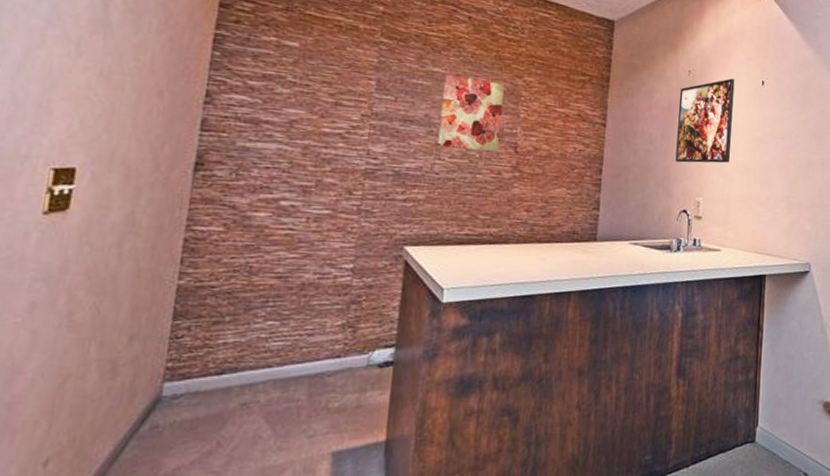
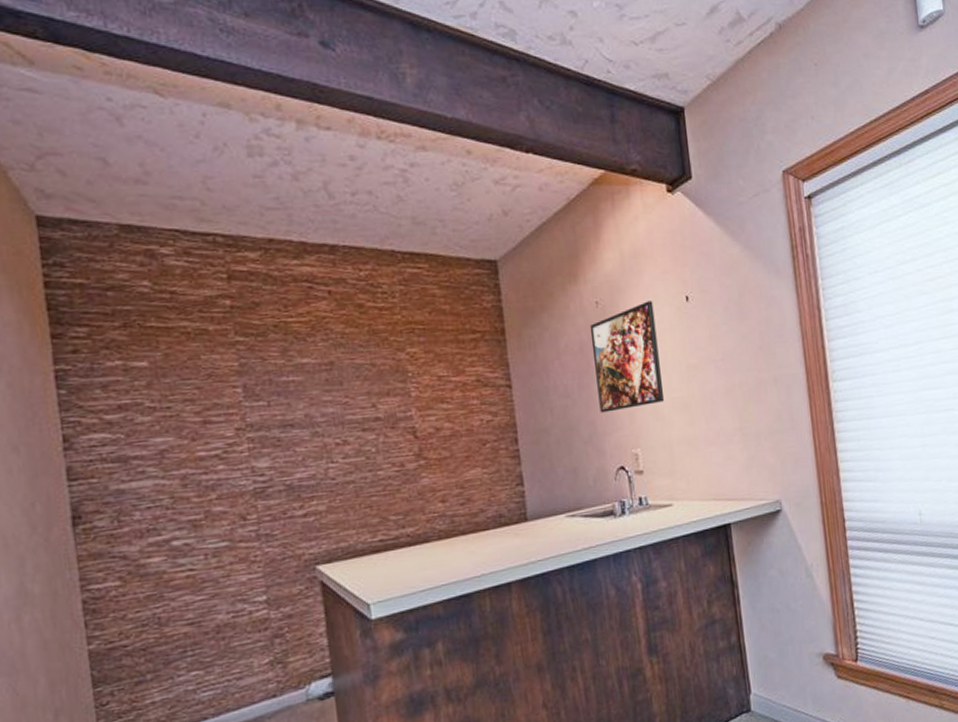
wall art: present [437,73,504,151] -> none [315,361,395,448]

